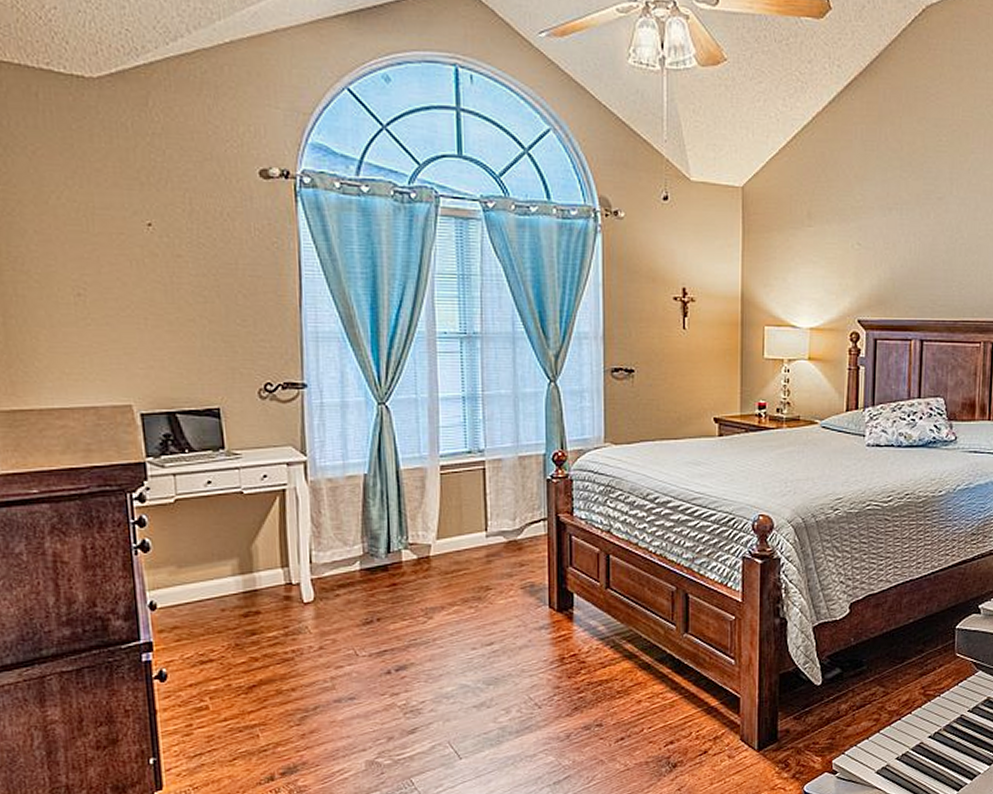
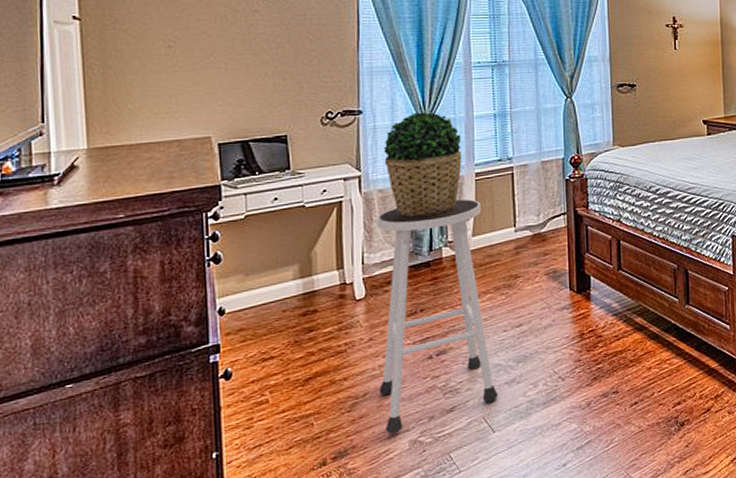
stool: none [325,495,466,752] -> present [376,198,499,434]
potted plant: none [332,390,425,512] -> present [383,112,462,217]

